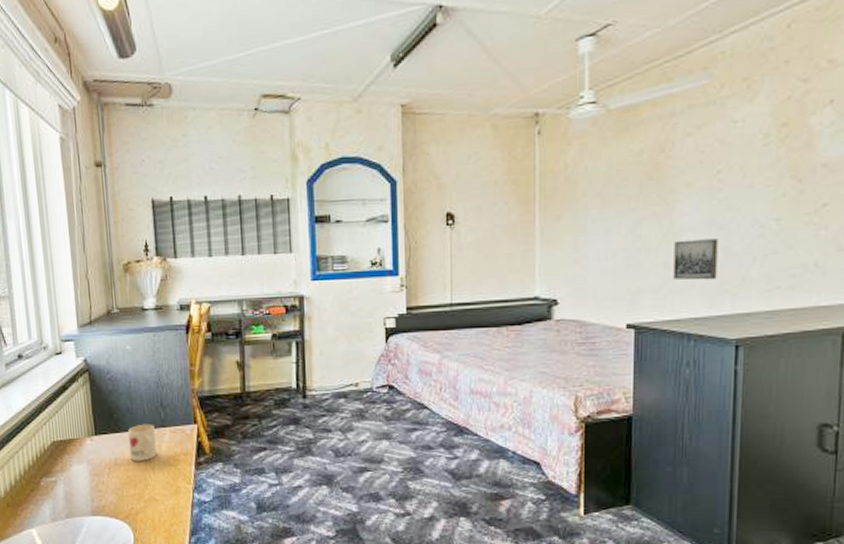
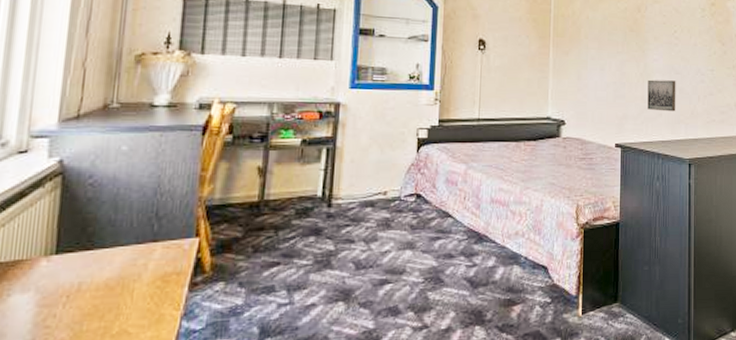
mug: present [128,424,157,461] -> none [102,238,142,285]

